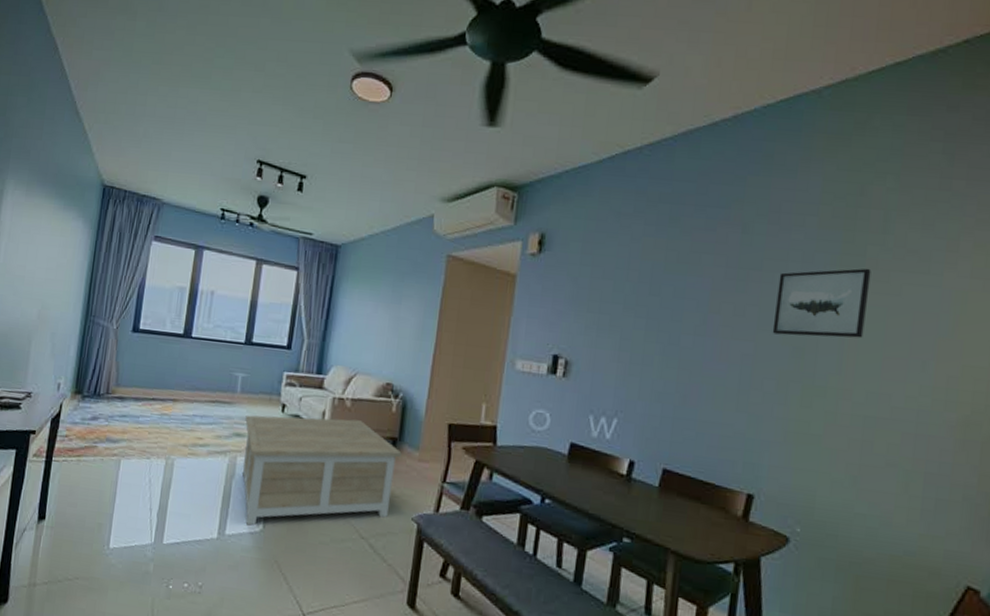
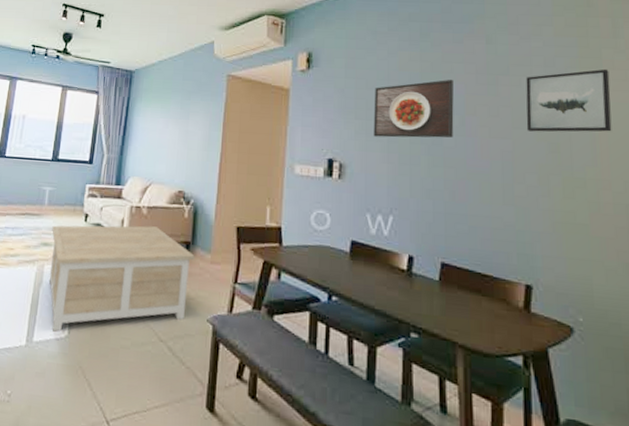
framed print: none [605,272,700,338] -> present [373,80,454,138]

